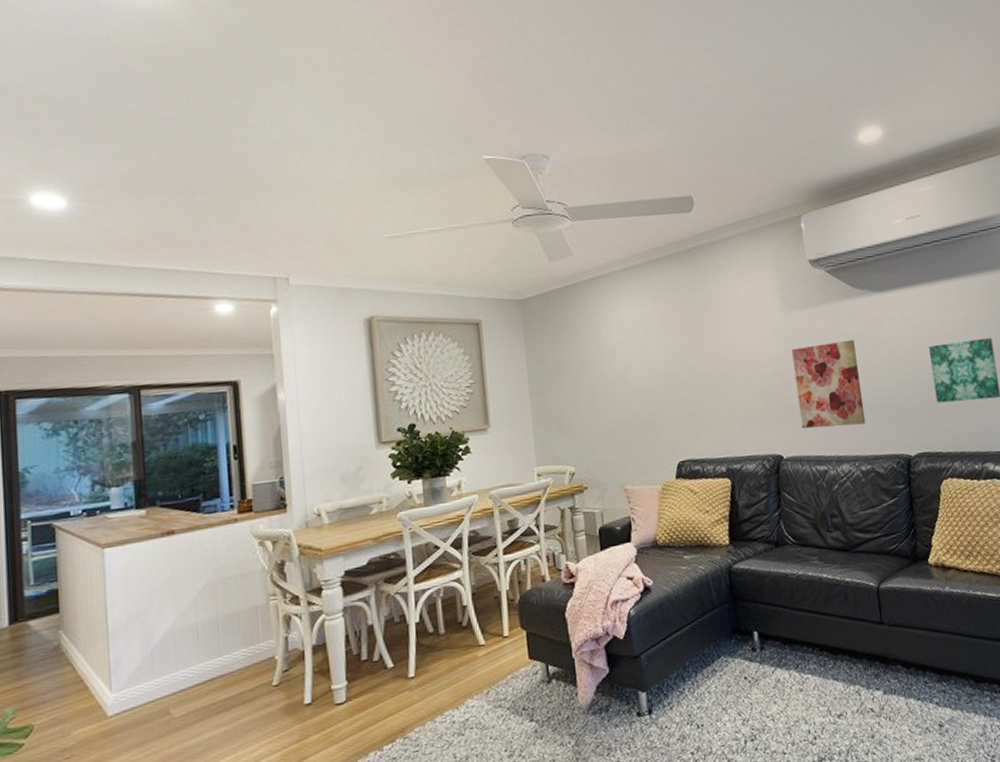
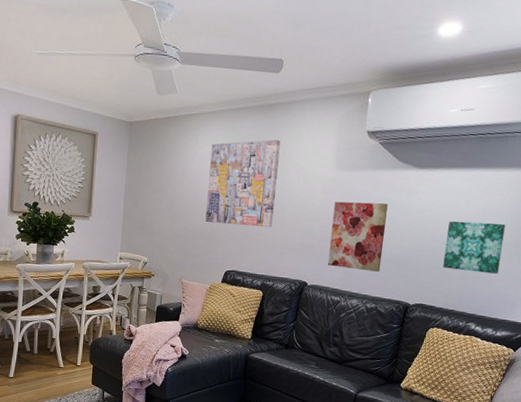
wall art: none [627,289,723,406] -> present [205,139,281,227]

